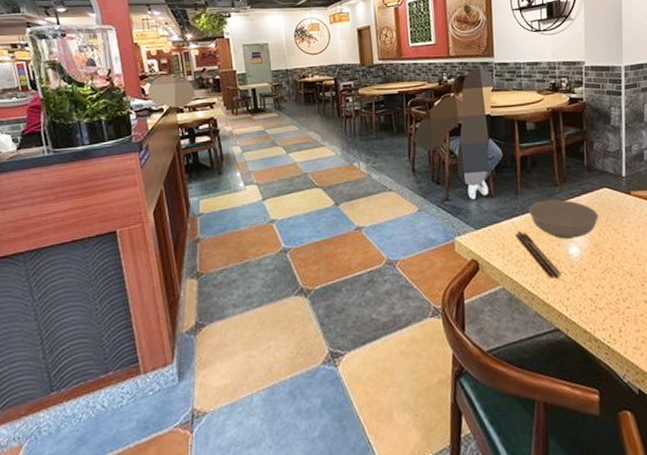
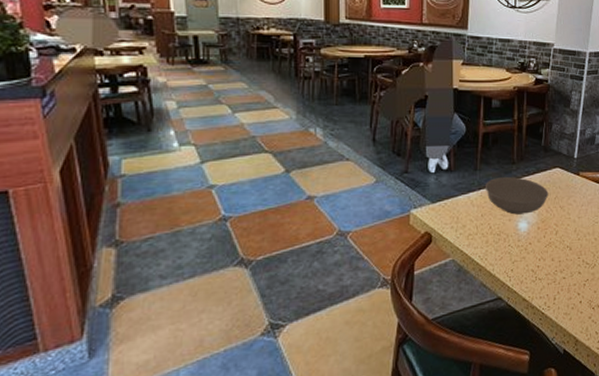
chopsticks: present [515,232,562,279] -> none [470,206,509,251]

